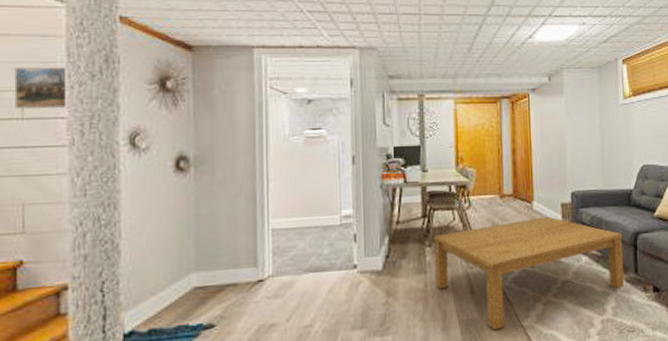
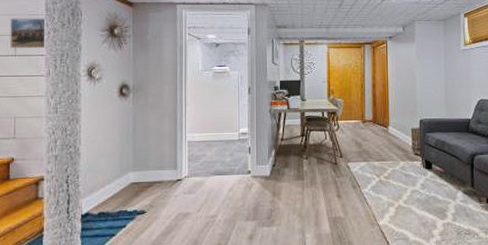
coffee table: present [434,216,624,331] -> none [310,138,462,227]

